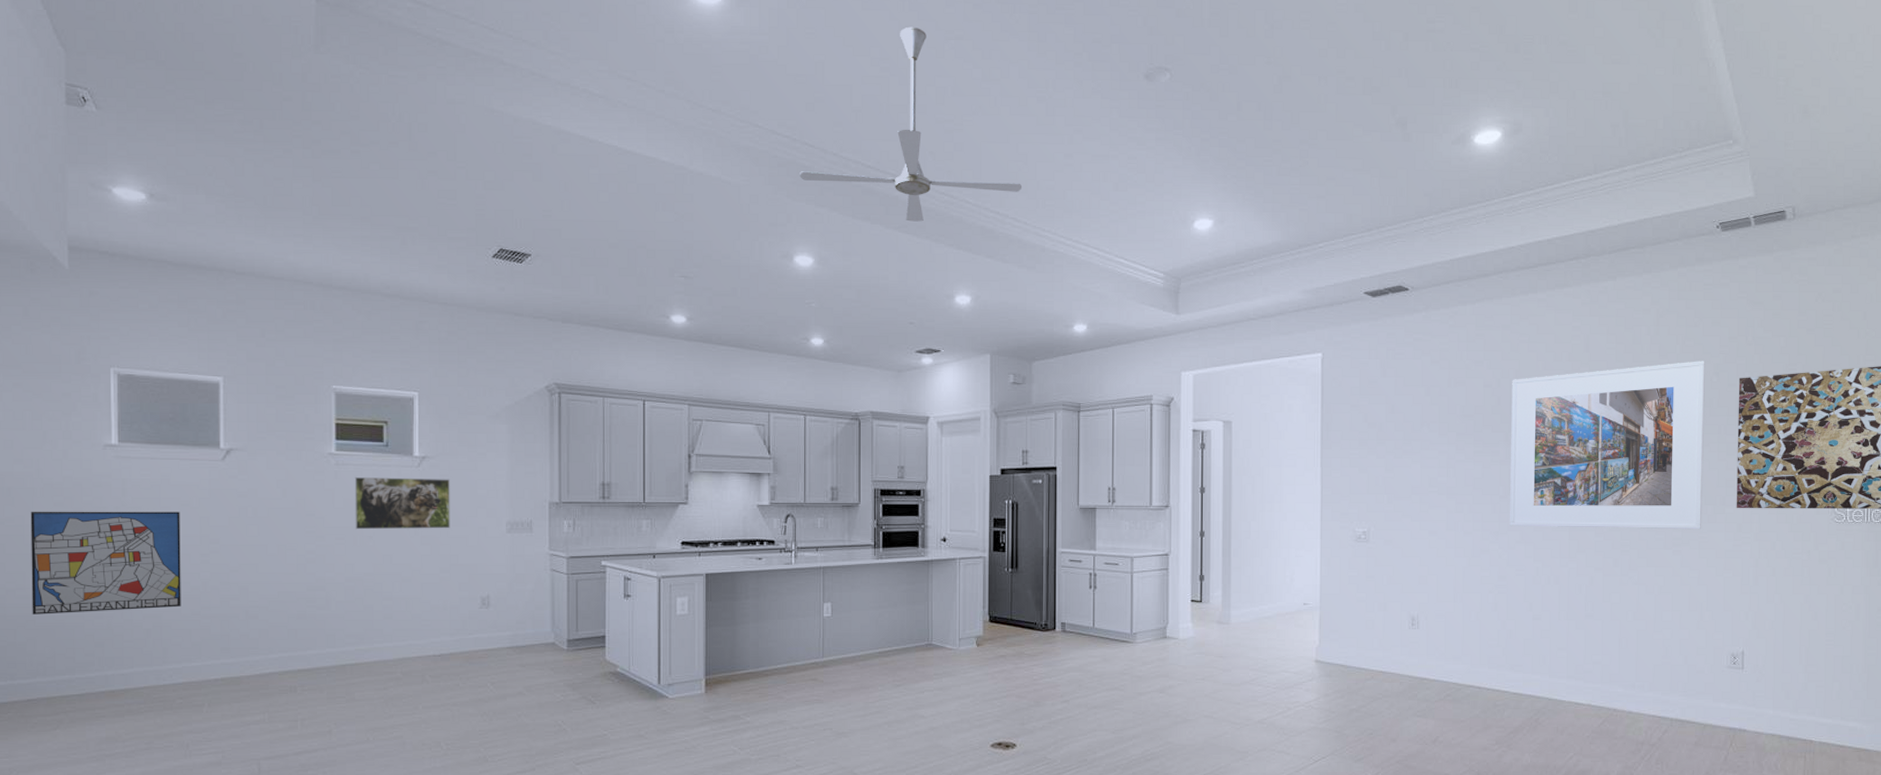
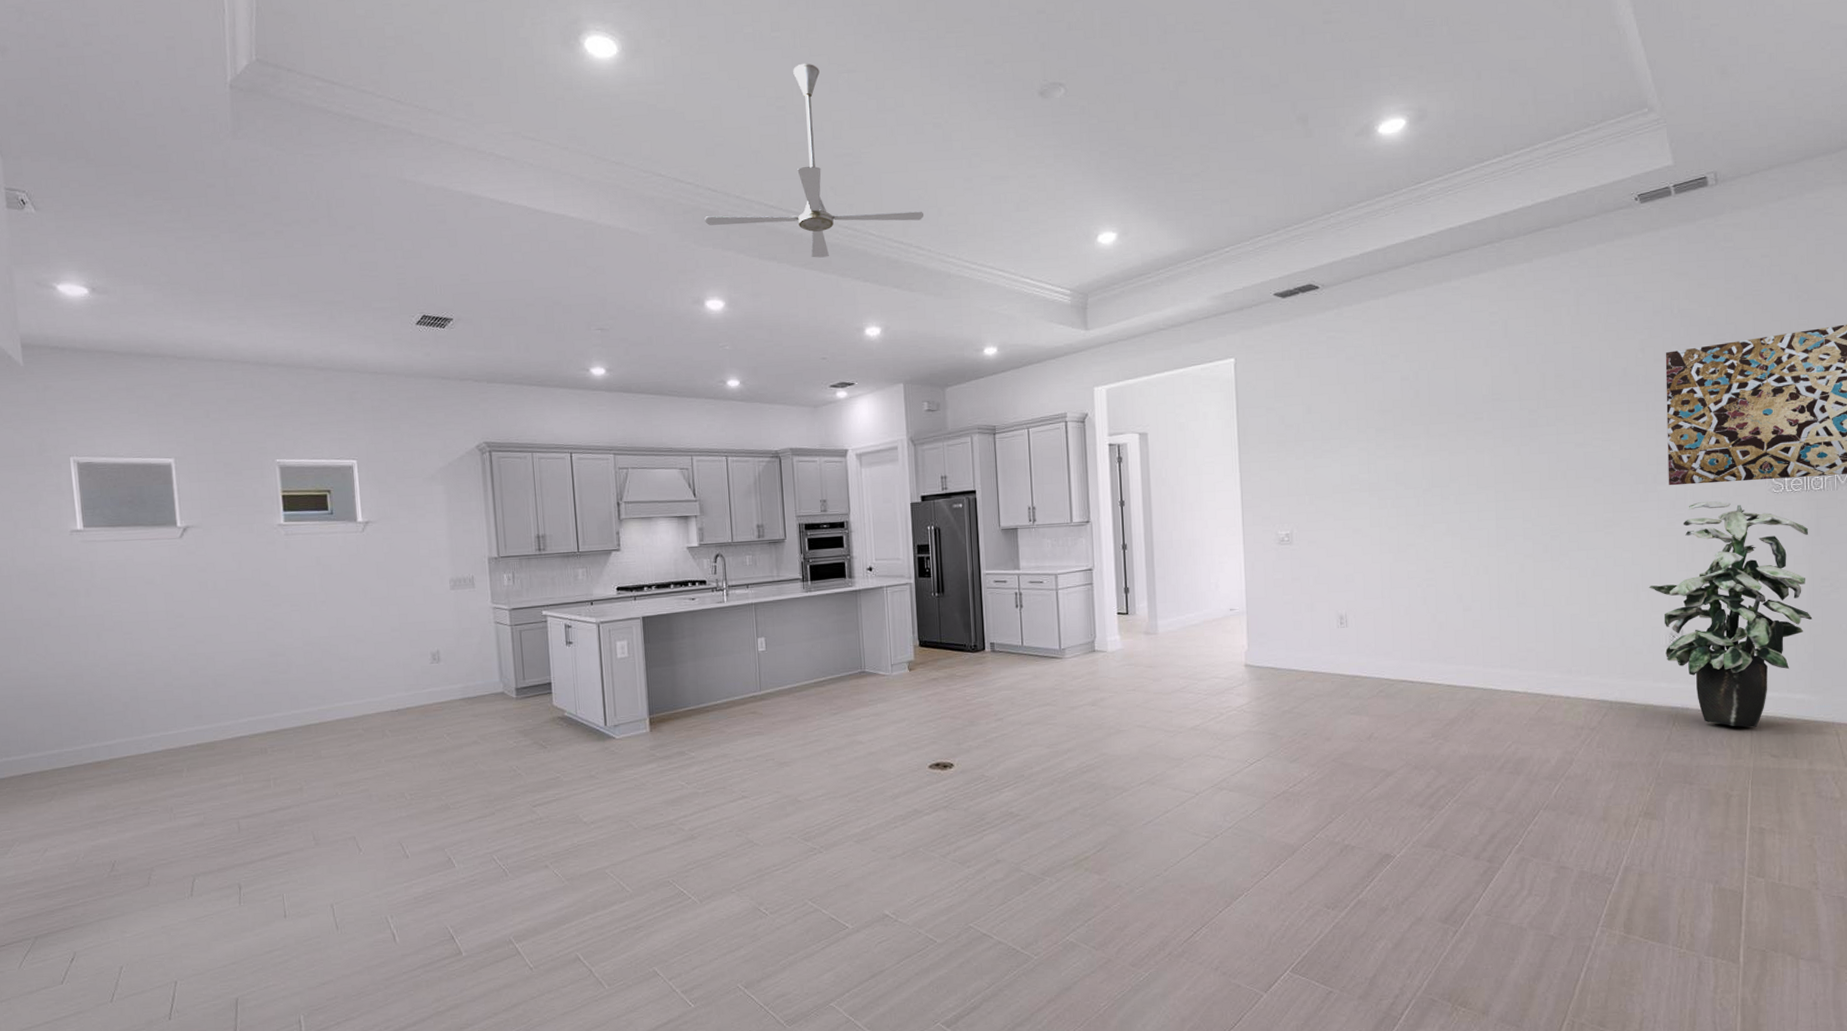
wall art: present [30,511,181,615] -> none [9,589,154,695]
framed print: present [354,477,450,530] -> none [304,541,397,596]
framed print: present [1510,361,1705,530] -> none [1430,337,1634,519]
indoor plant: none [1712,527,1868,752] -> present [1648,501,1813,728]

